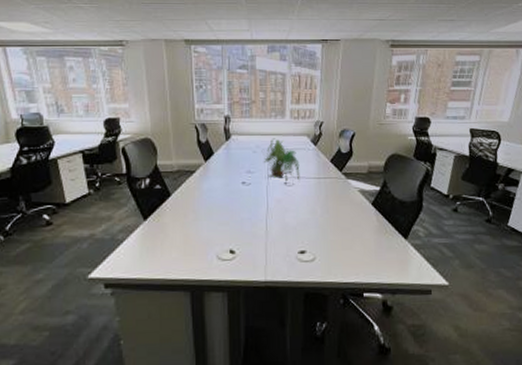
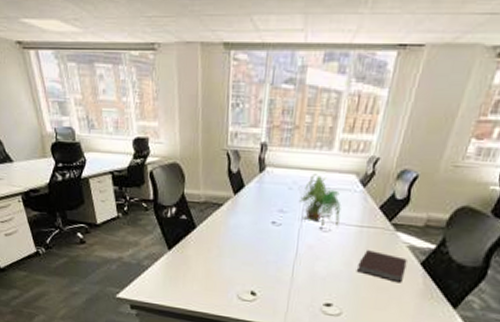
notebook: none [321,198,361,223] -> present [356,250,407,283]

